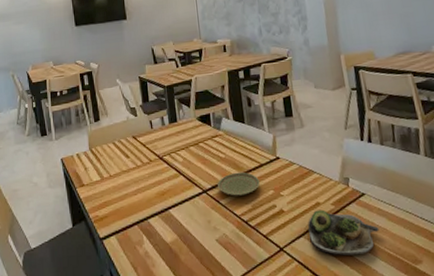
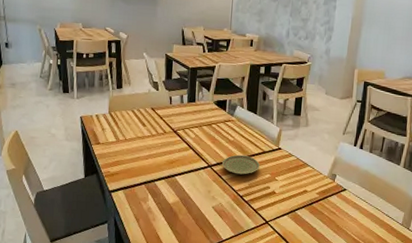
salad plate: present [308,209,379,256] -> none [292,196,351,236]

